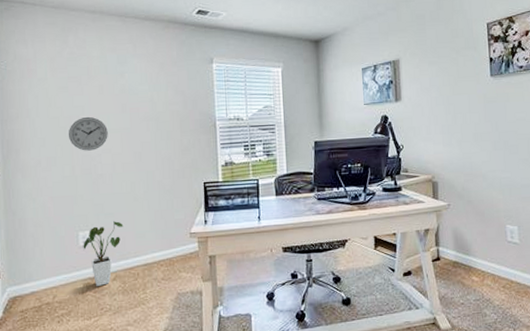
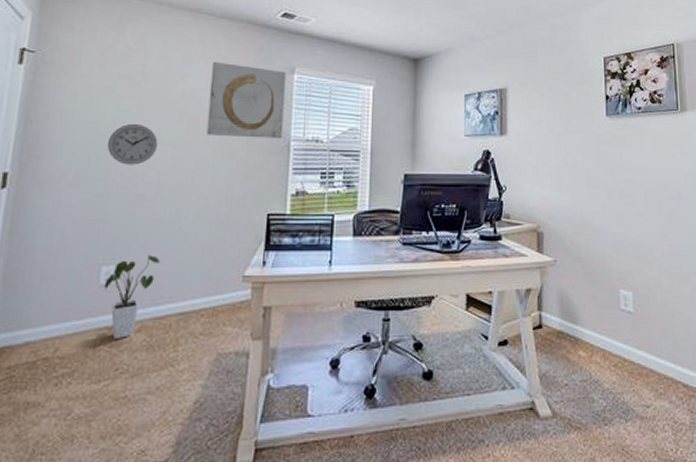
wall art: none [143,58,209,122] -> present [206,61,286,139]

